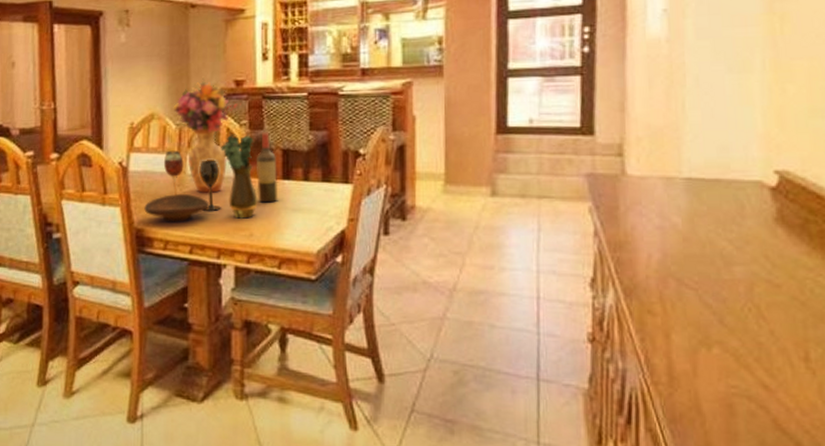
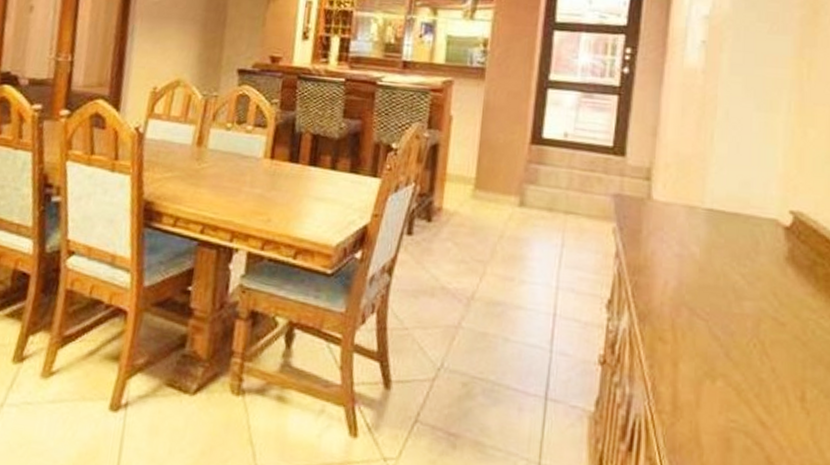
decorative bowl: present [144,194,210,222] -> none [157,168,229,199]
wineglass: present [163,150,184,196] -> none [183,121,206,170]
flower arrangement: present [173,76,241,194] -> none [201,47,275,172]
wine glass: present [199,160,221,211] -> none [221,135,244,191]
vase: present [221,131,258,219] -> none [247,109,283,203]
wine bottle: present [257,132,278,203] -> none [280,113,305,189]

